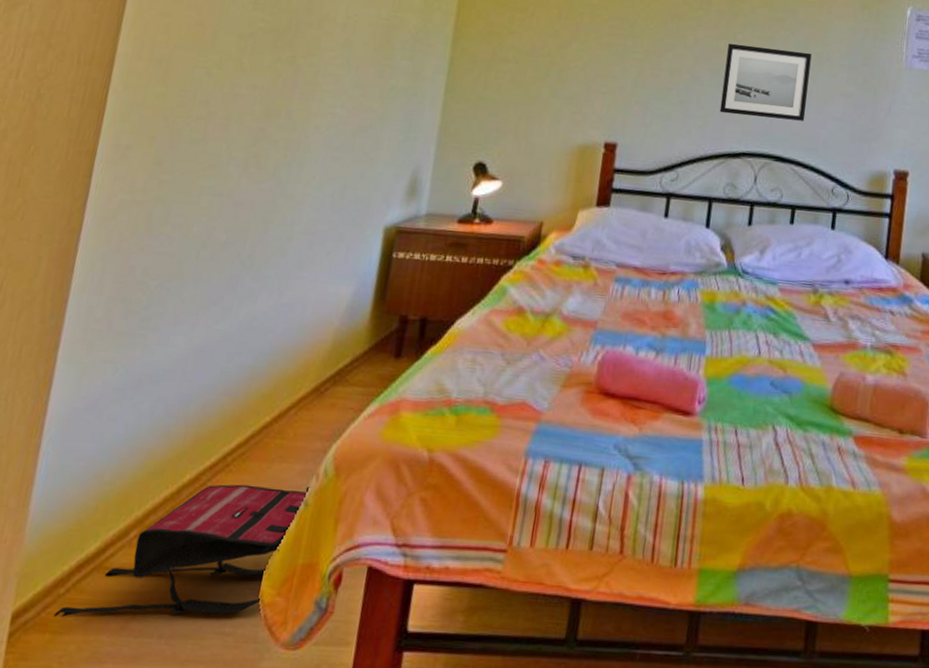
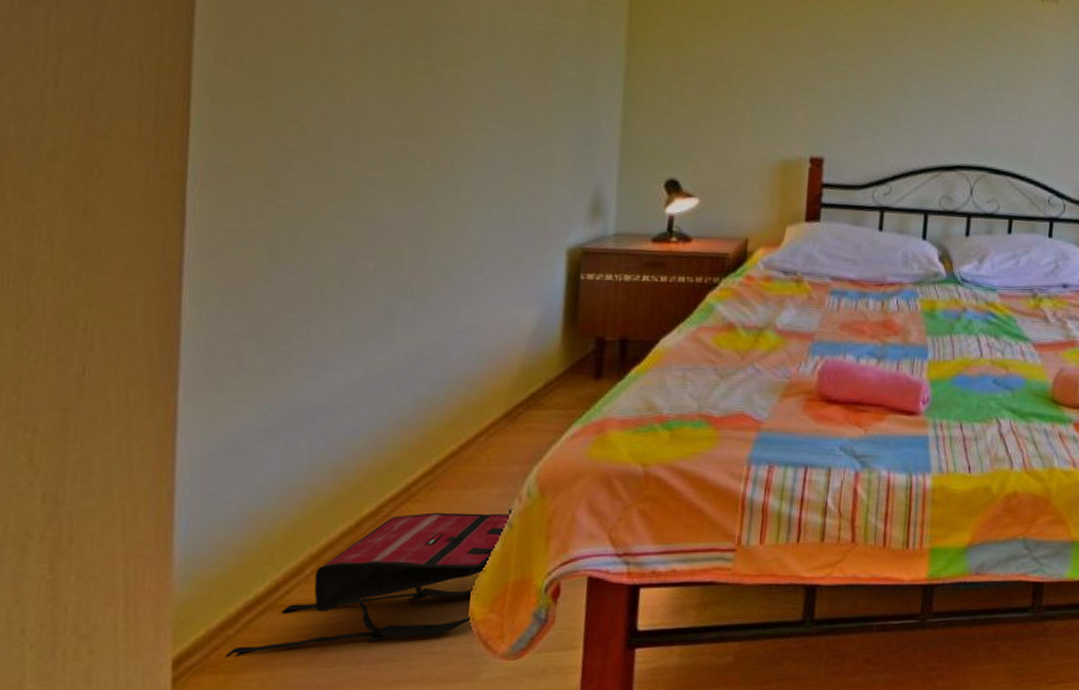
wall art: present [719,43,812,121] -> none [931,55,1025,134]

